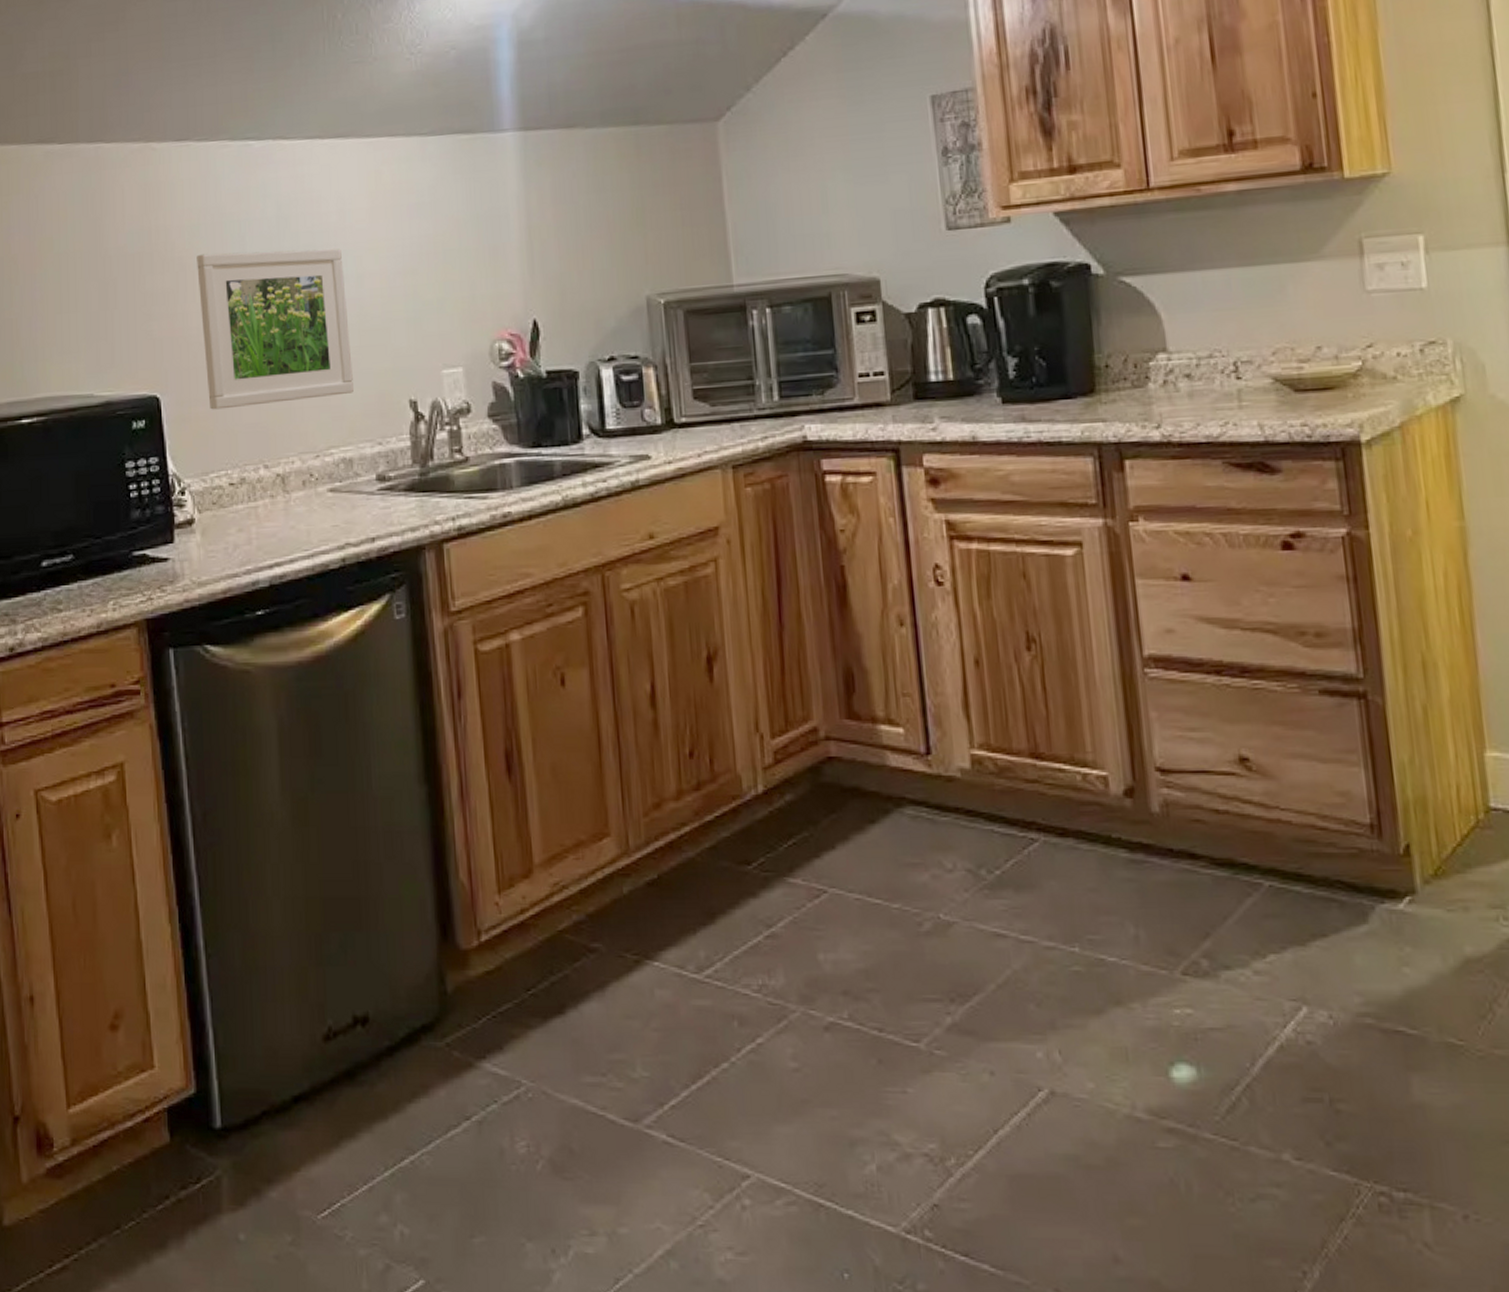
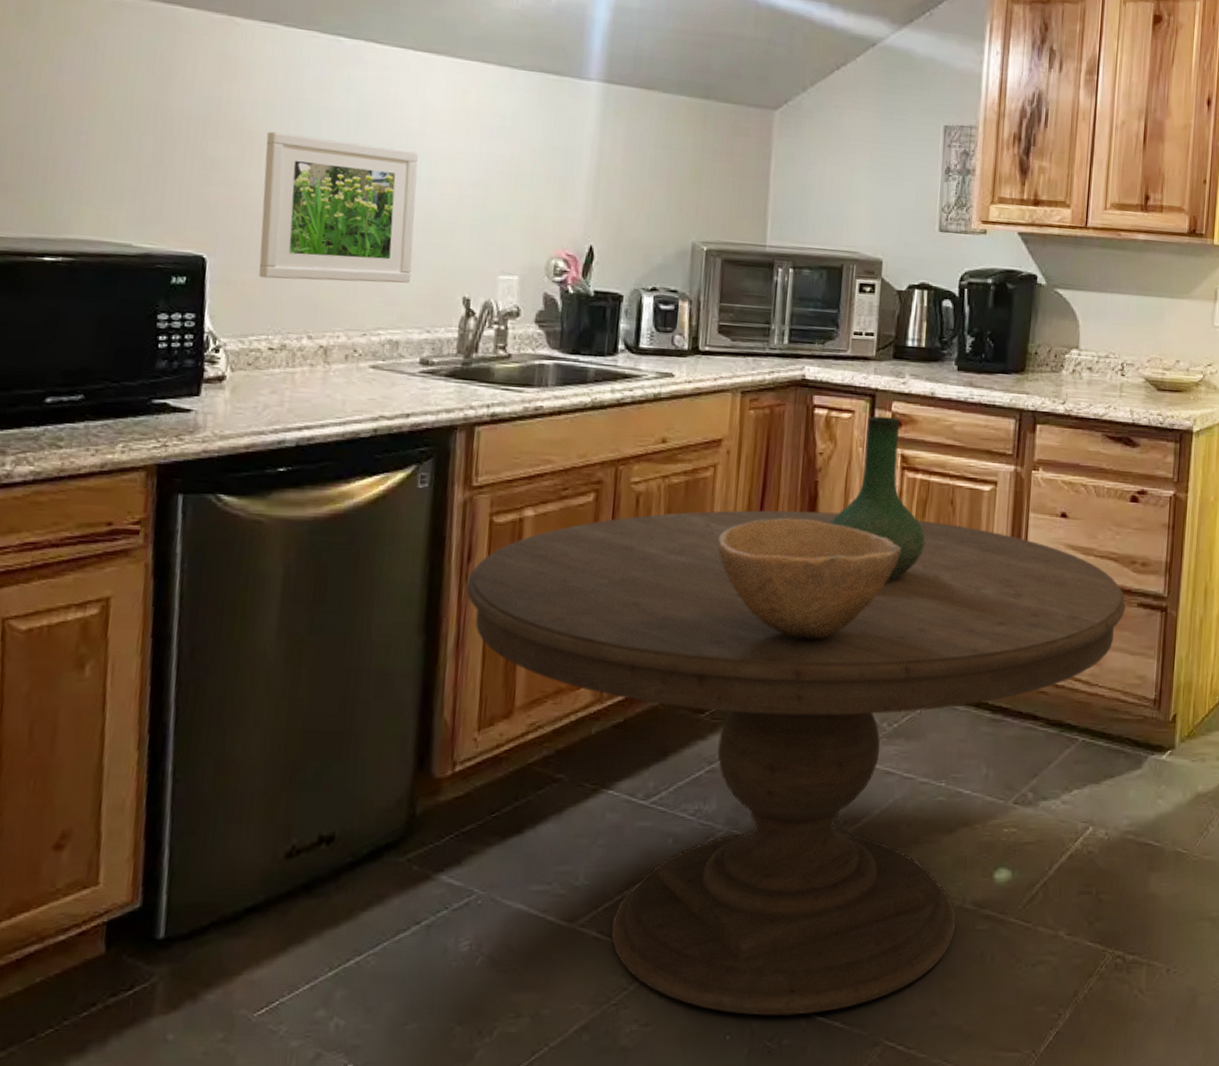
dining table: none [460,602,1302,1253] -> present [466,510,1126,1016]
bowl: none [733,614,966,767] -> present [717,518,901,640]
vase: none [868,474,997,686] -> present [830,416,925,582]

